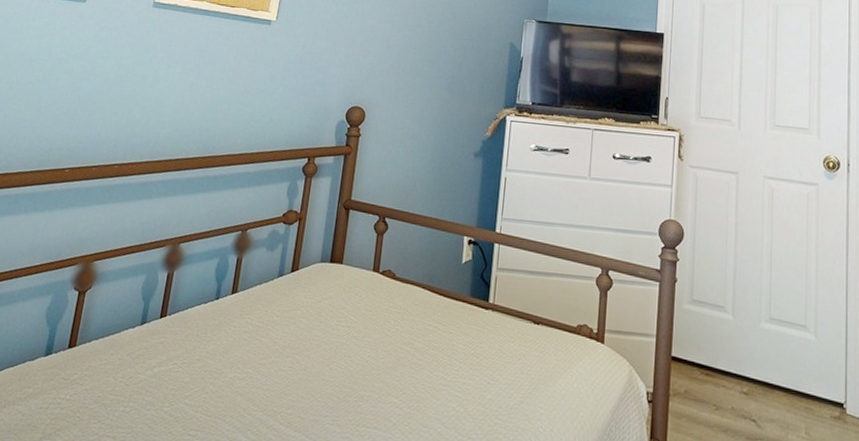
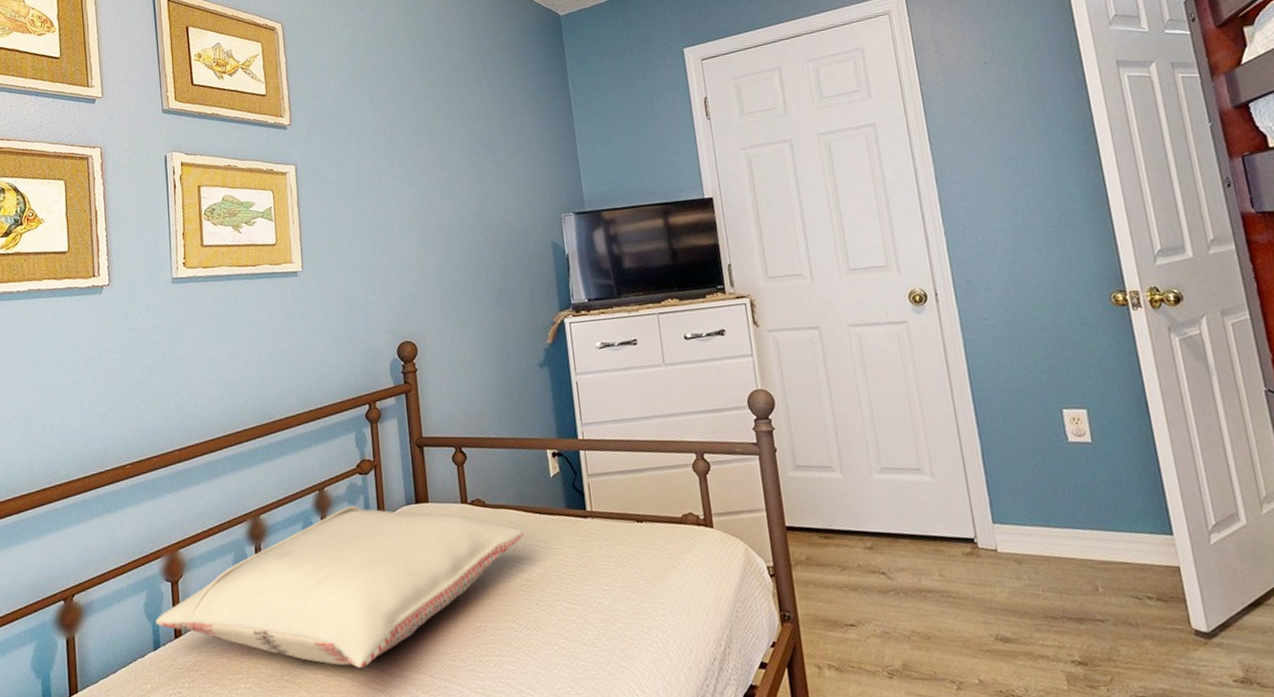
pillow: none [53,252,425,414] -> present [155,506,524,668]

